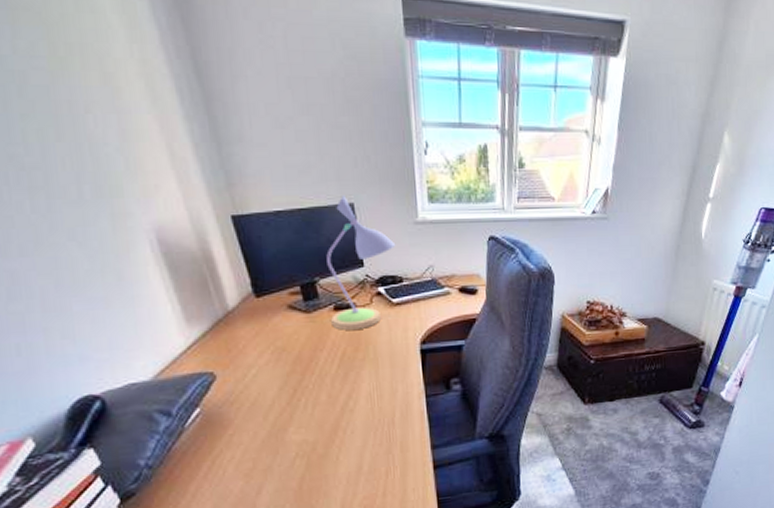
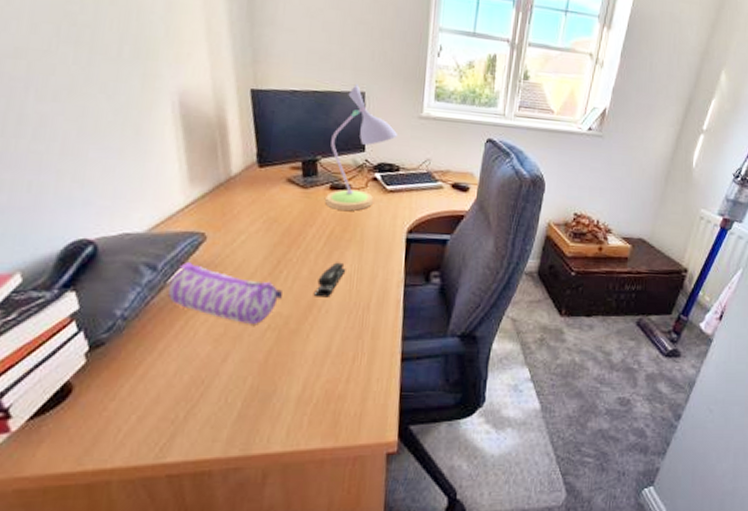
pencil case: none [188,403,304,455] -> present [168,262,282,324]
stapler: none [335,382,365,420] -> present [313,262,346,298]

